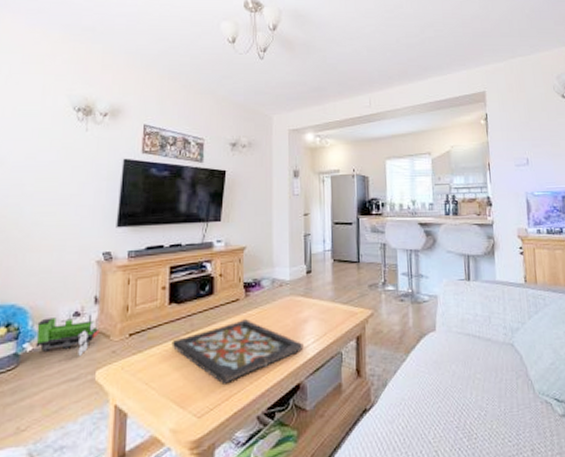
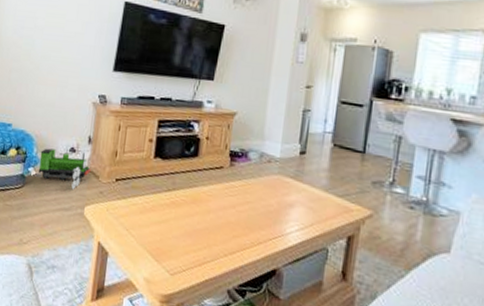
decorative tray: present [171,319,304,384] -> none [153,189,286,250]

